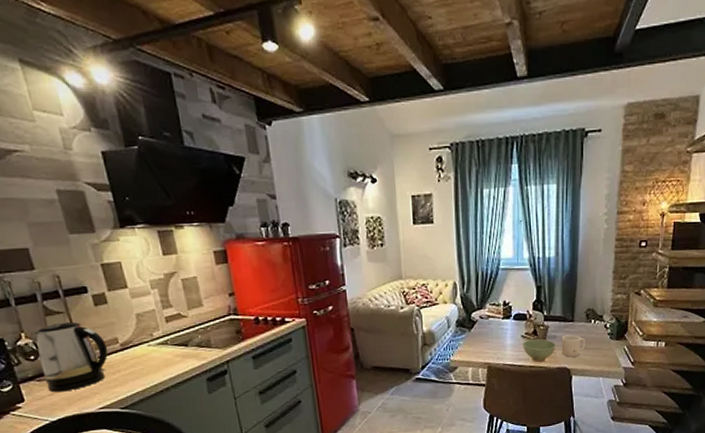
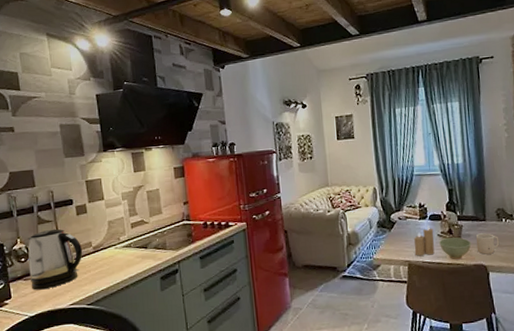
candle: none [495,326,518,358] -> present [413,226,435,256]

